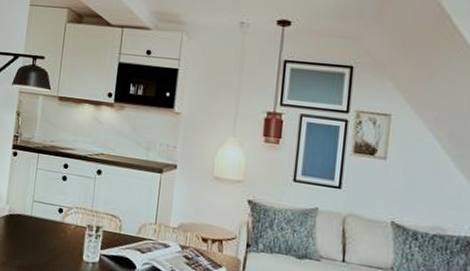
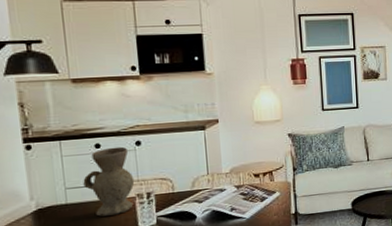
vase: none [47,170,90,241] -> present [83,146,135,217]

